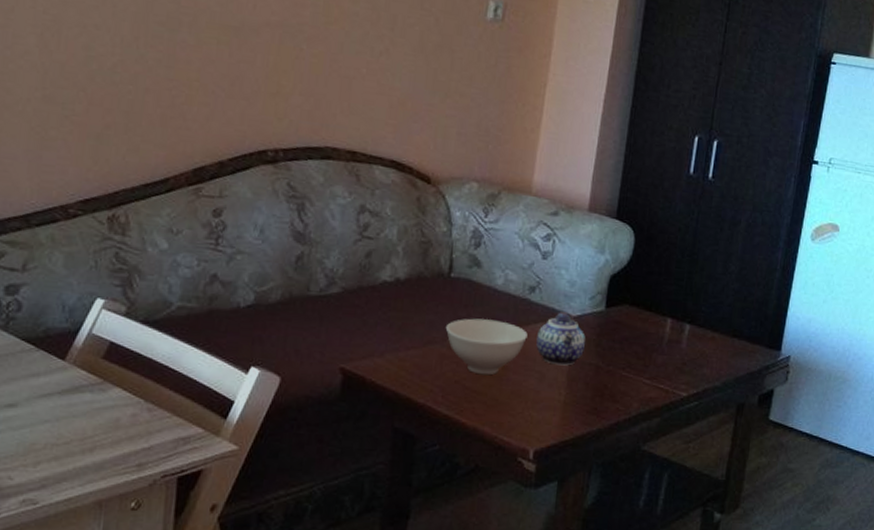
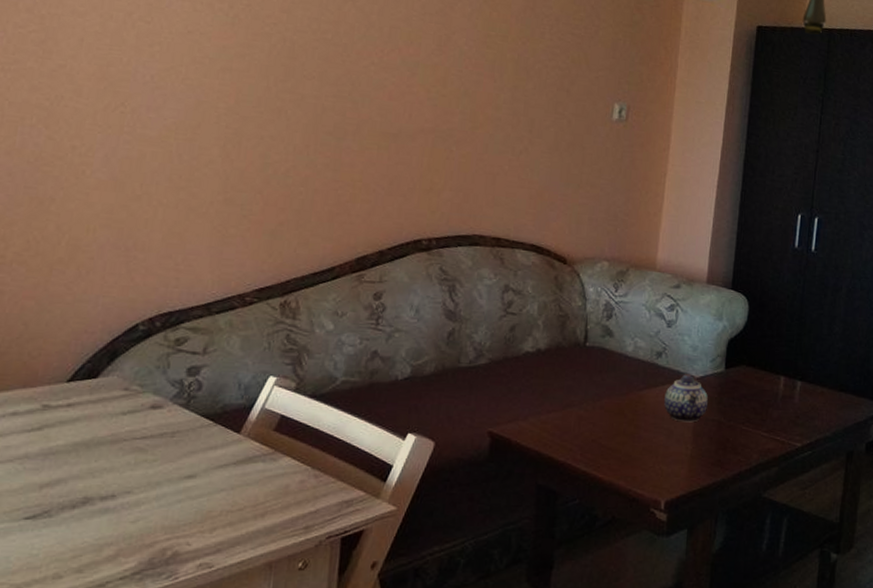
bowl: present [445,318,528,375] -> none [582,382,656,434]

